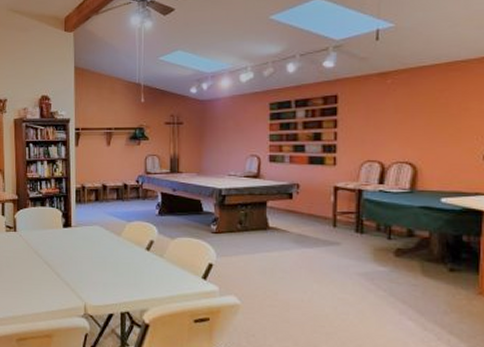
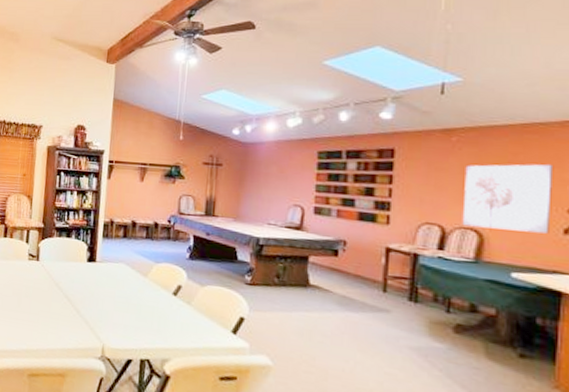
wall art: none [398,99,474,161] -> present [462,164,554,234]

